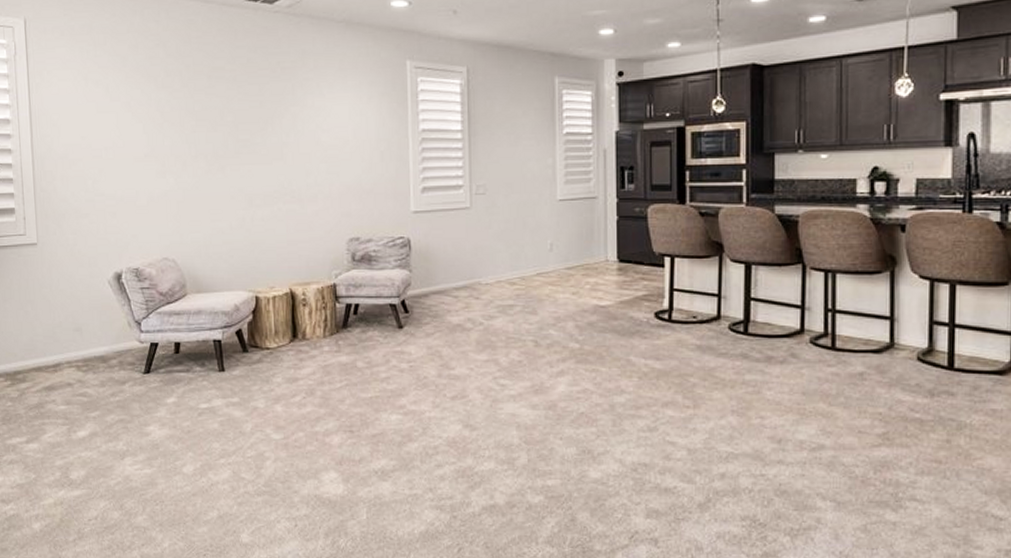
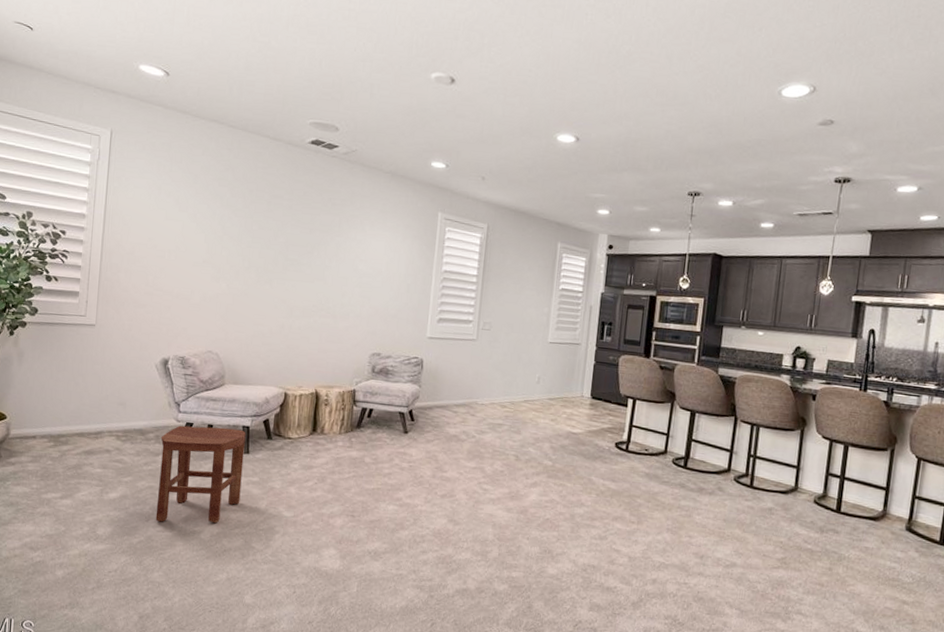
stool: none [125,344,222,459] -> present [155,425,246,523]

